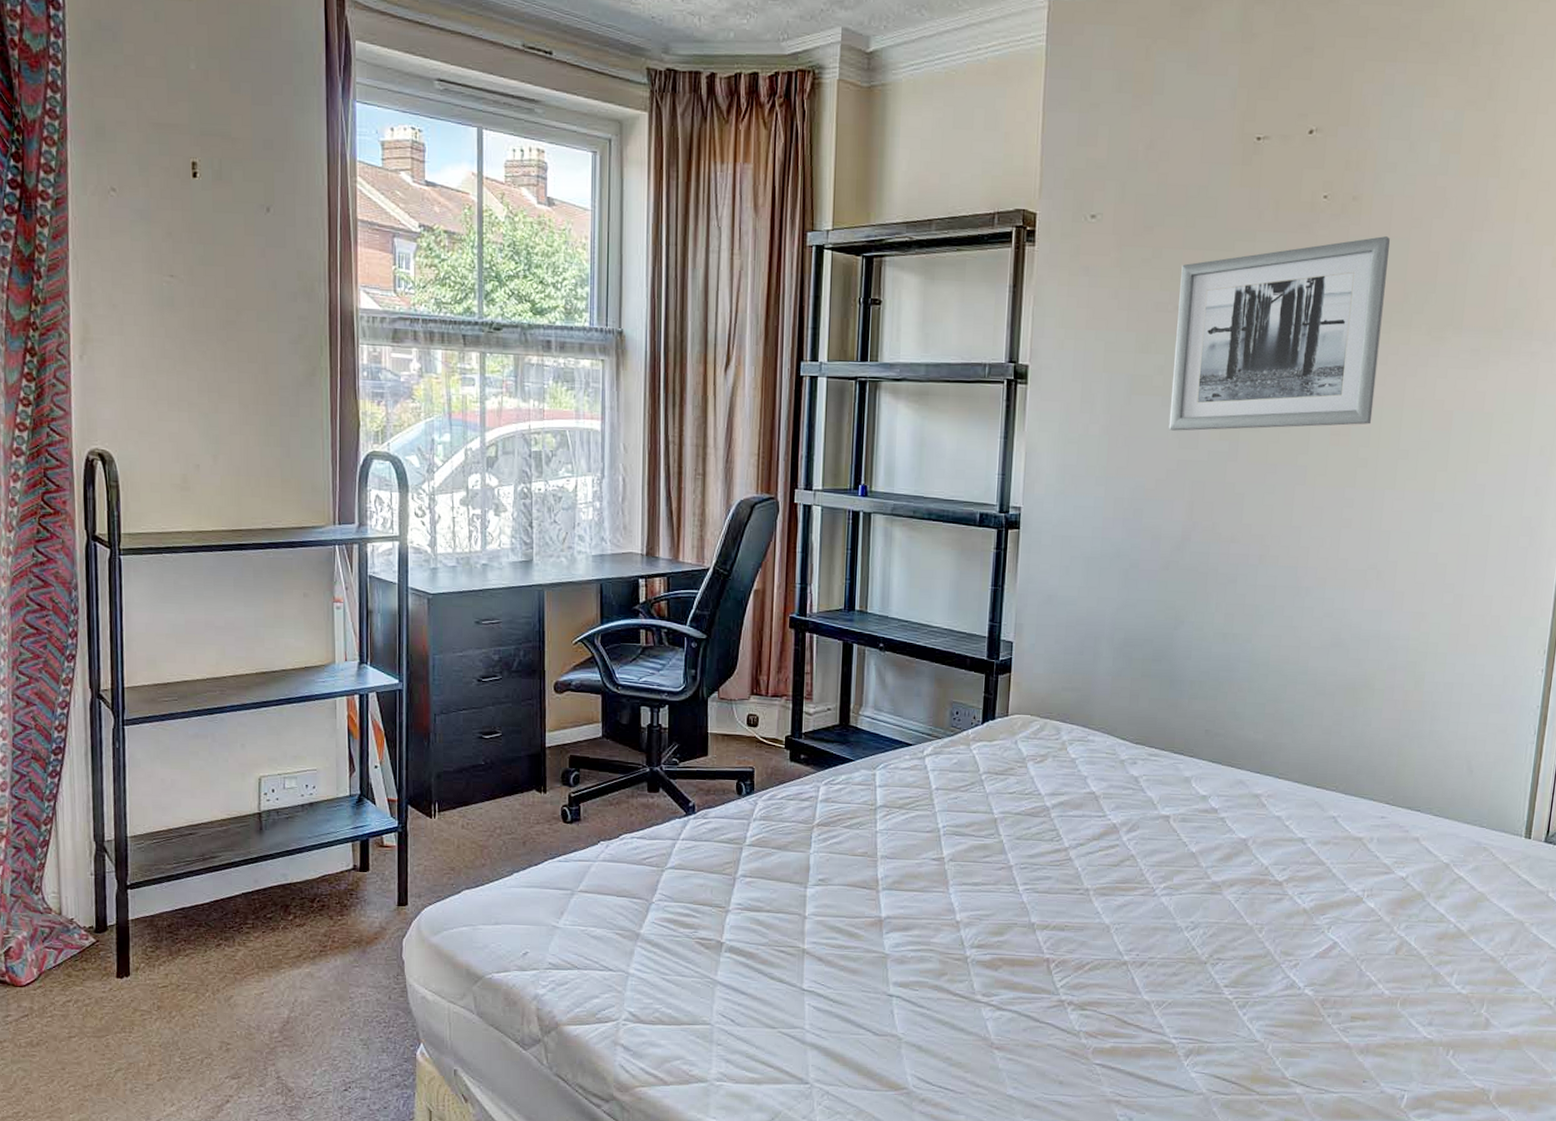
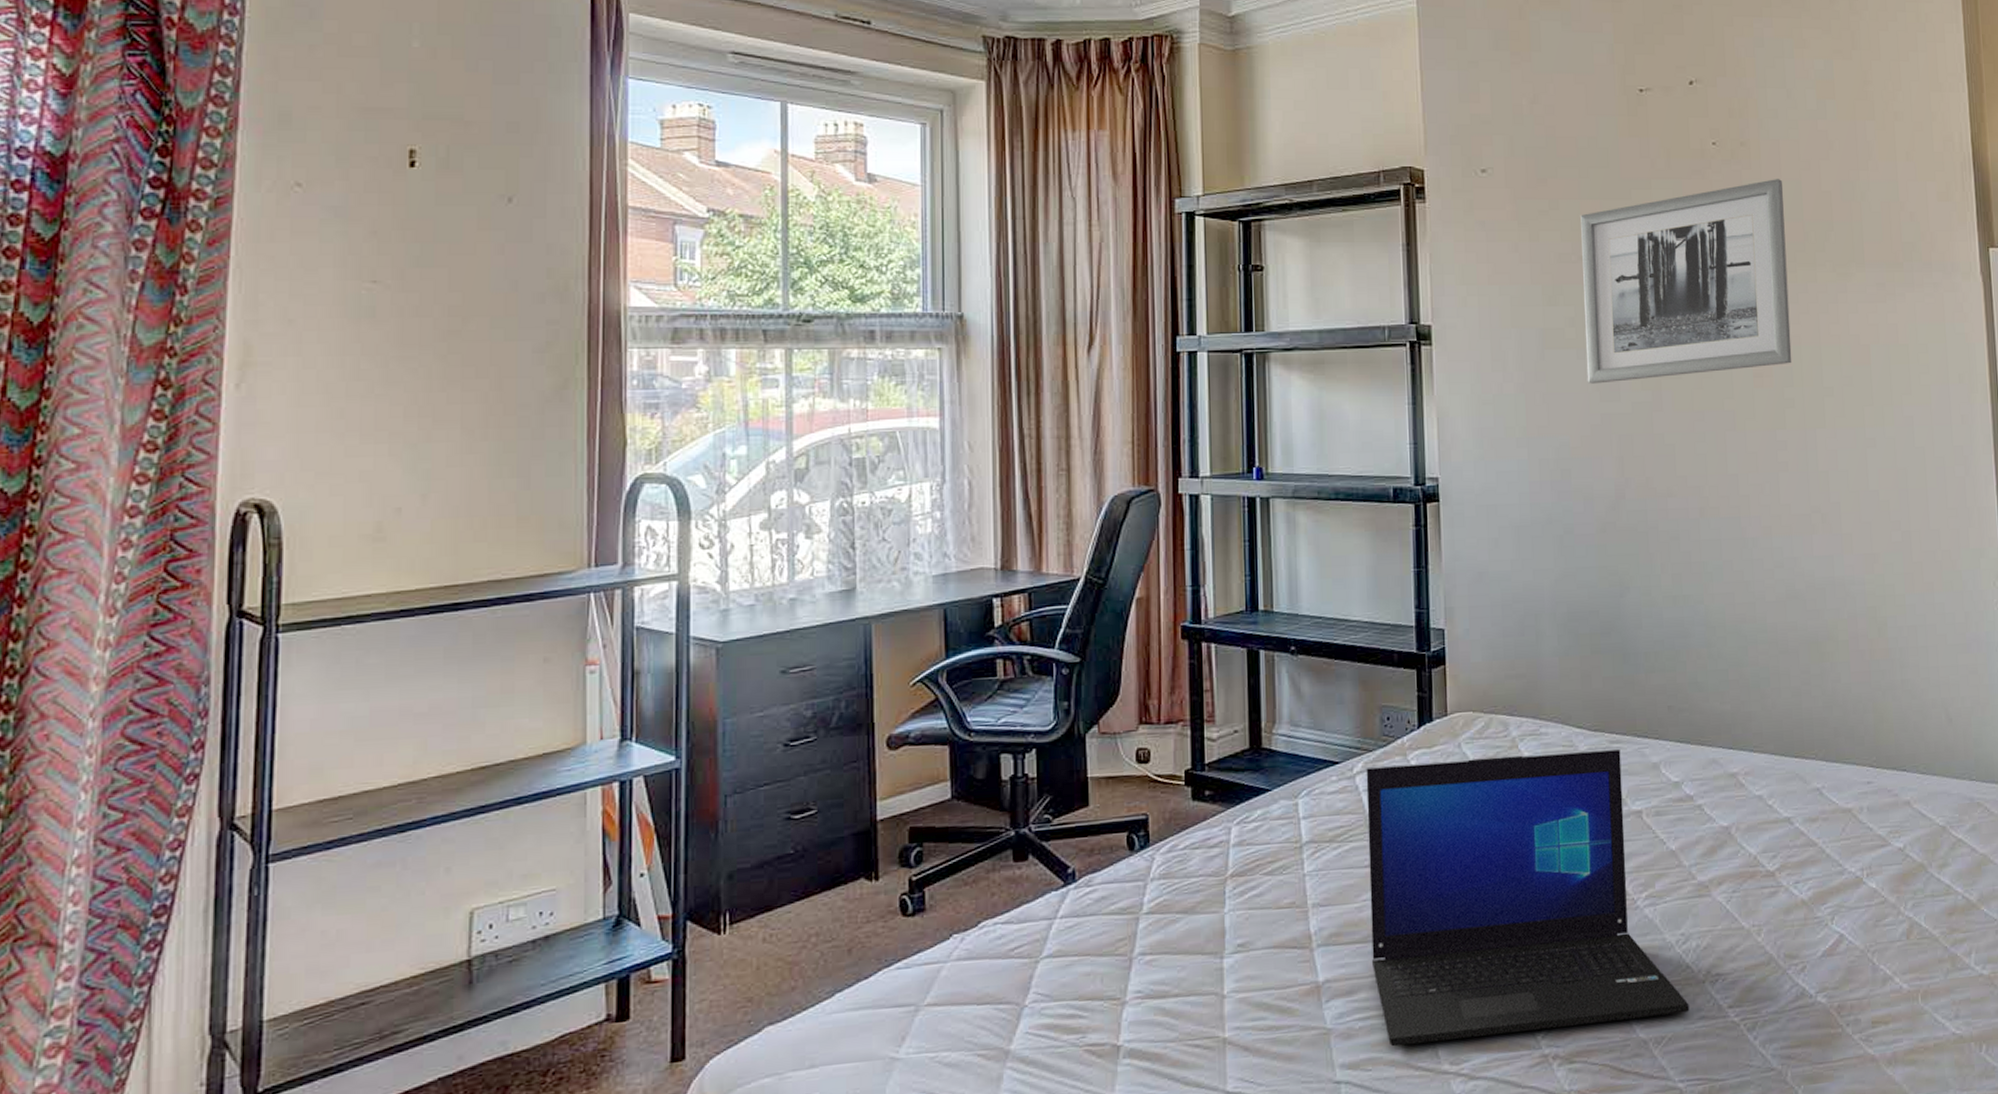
laptop: none [925,752,1190,985] -> present [1366,749,1690,1047]

